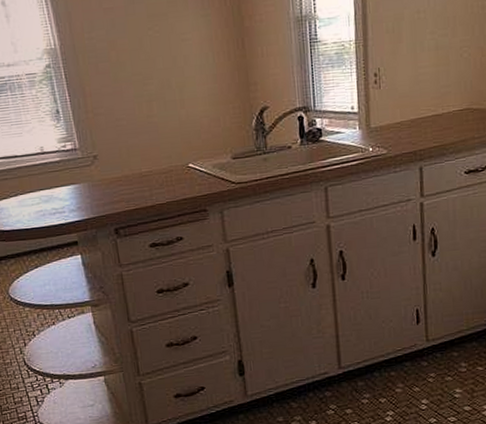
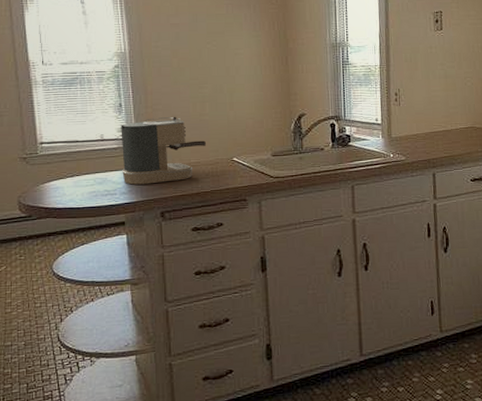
coffee maker: none [61,120,157,201] -> present [121,116,206,185]

